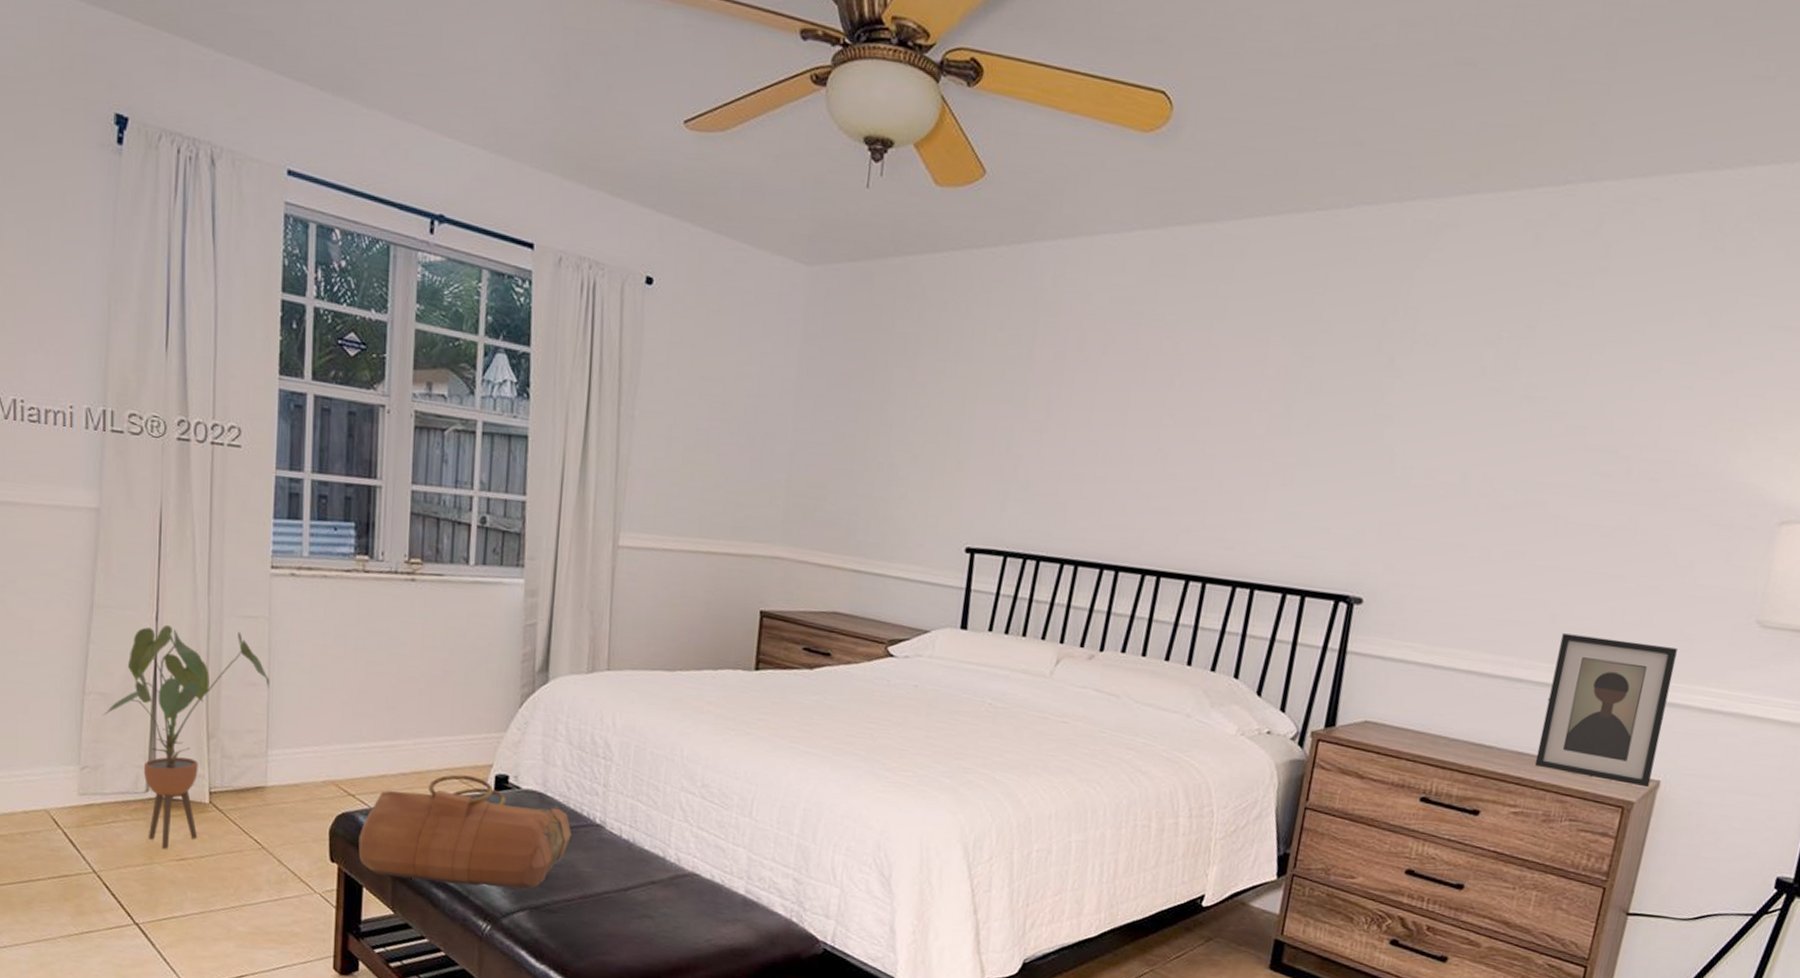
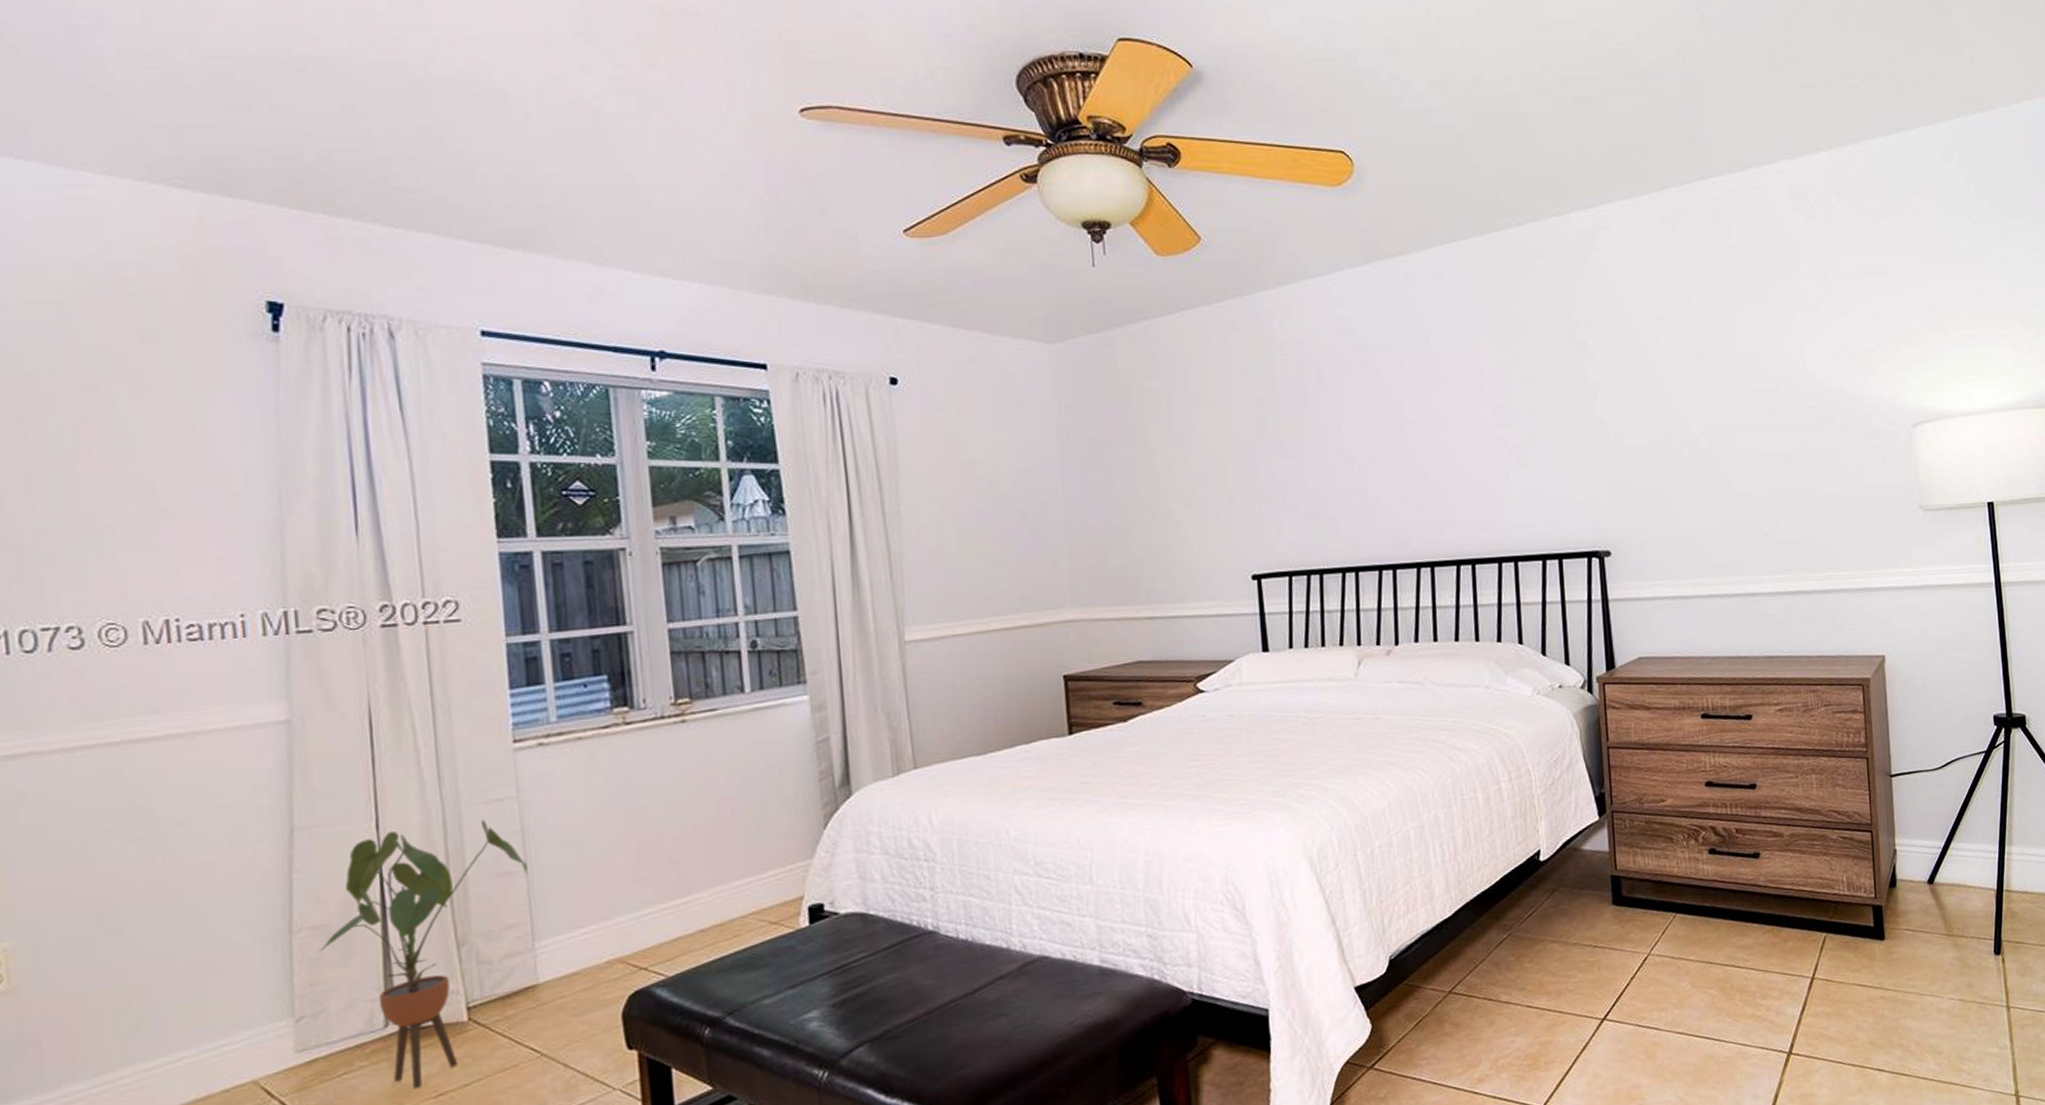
handbag: present [358,774,572,890] -> none [658,913,904,1050]
picture frame: present [1534,633,1678,788] -> none [1777,542,1878,666]

